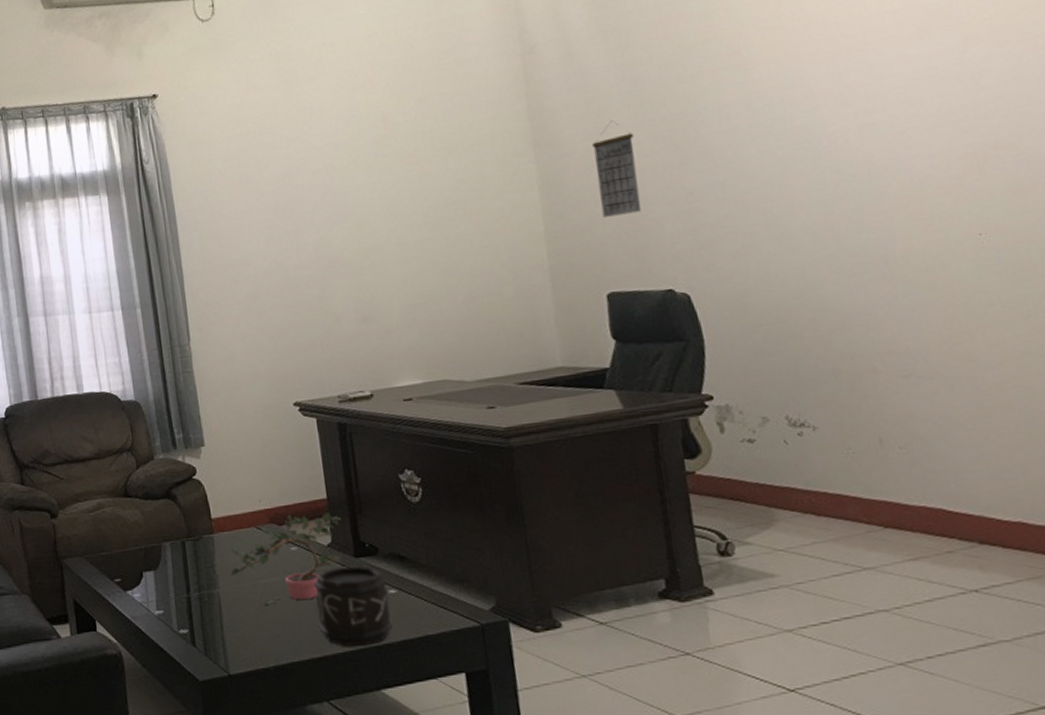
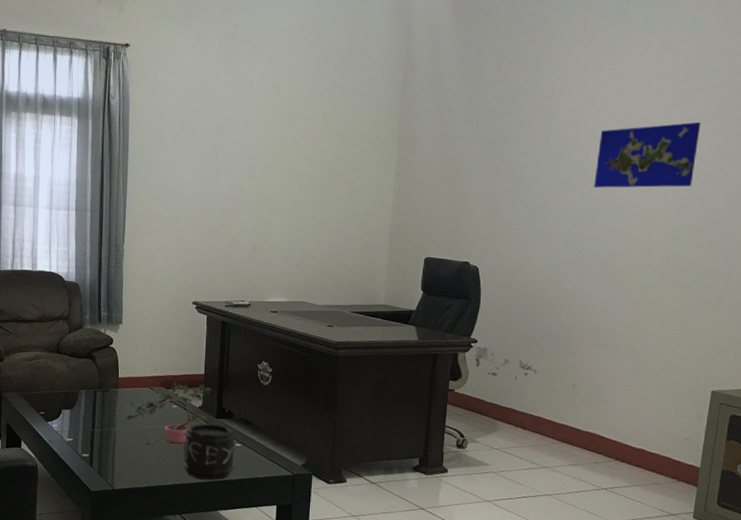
calendar: present [593,121,641,218] -> none [434,132,467,203]
world map: none [825,40,988,157] -> present [594,121,701,188]

